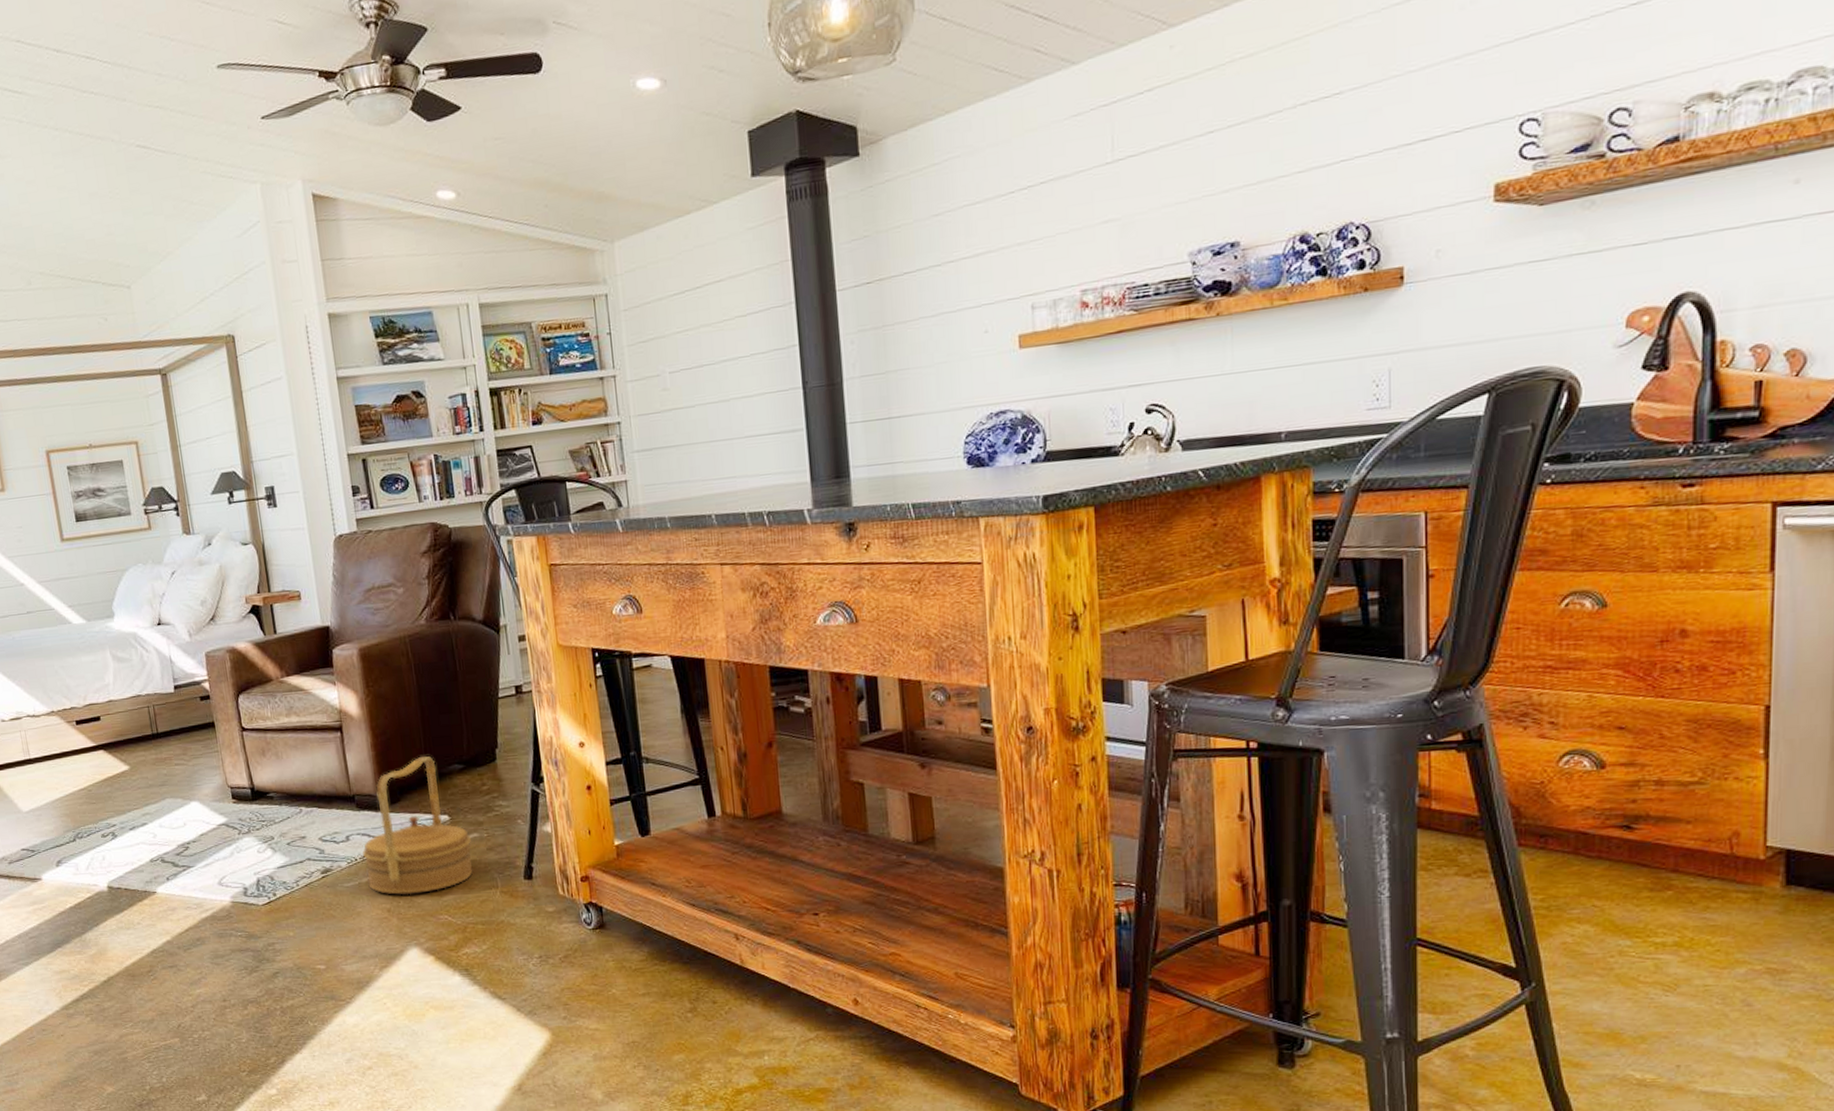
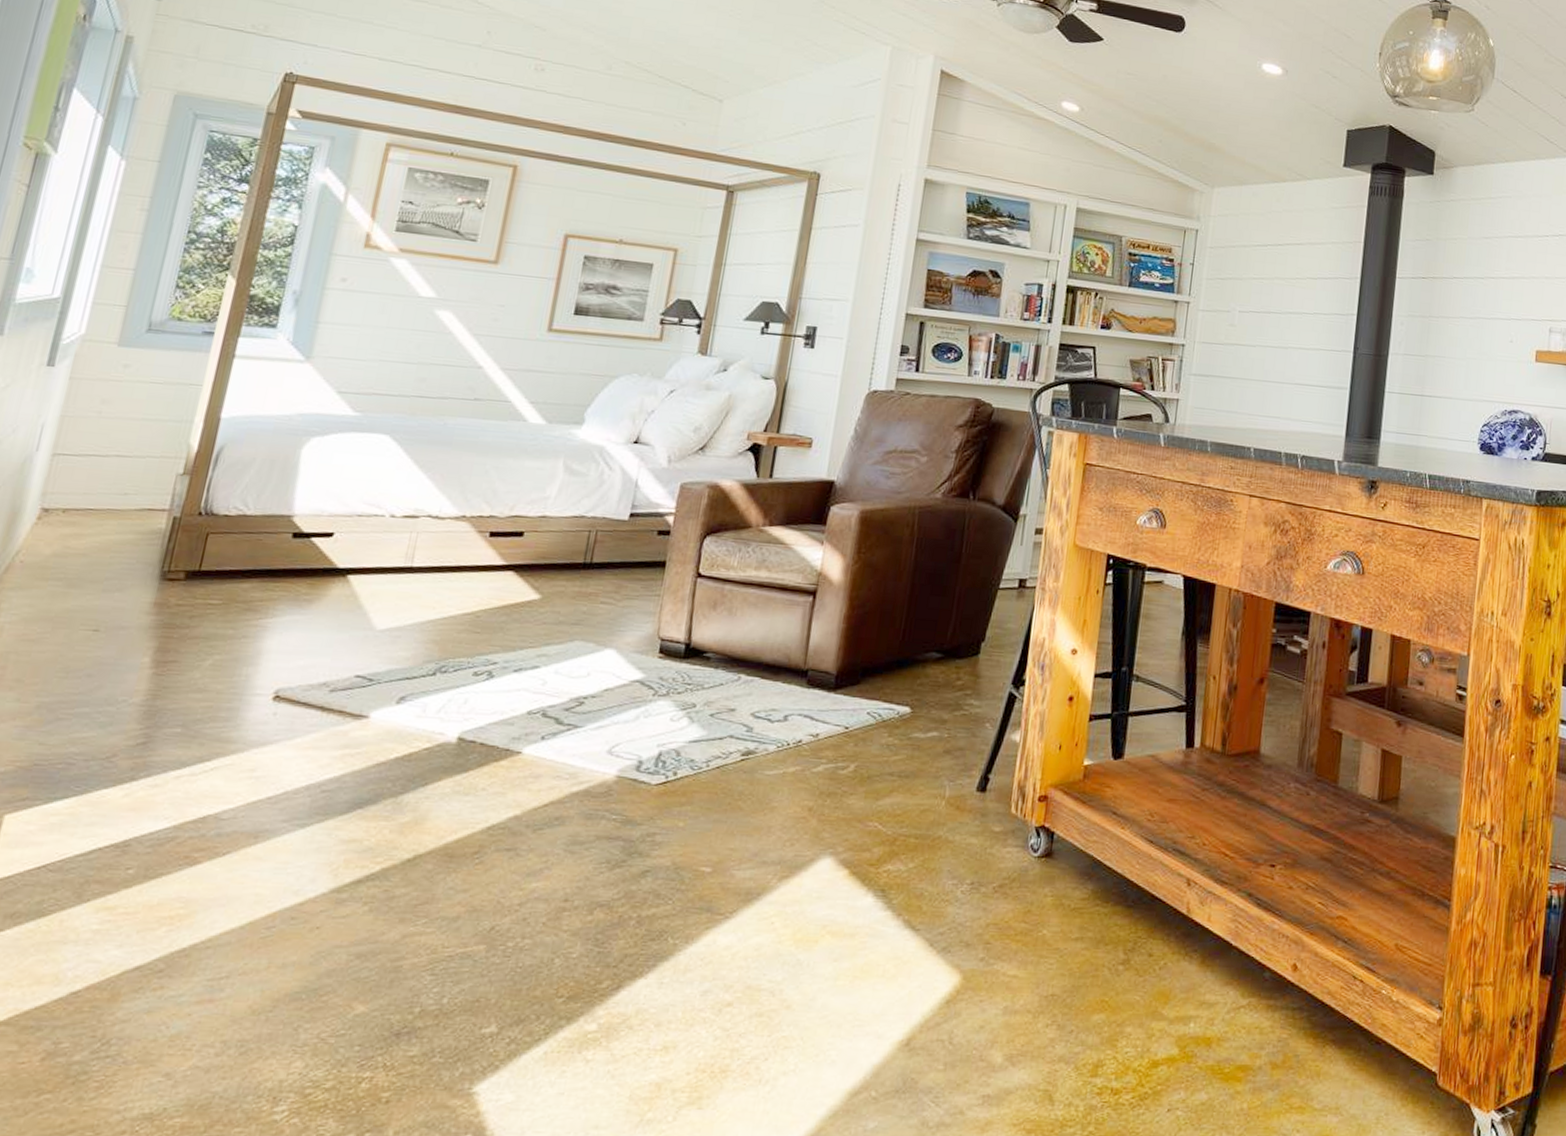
basket: present [362,755,473,895] -> none [795,637,929,794]

